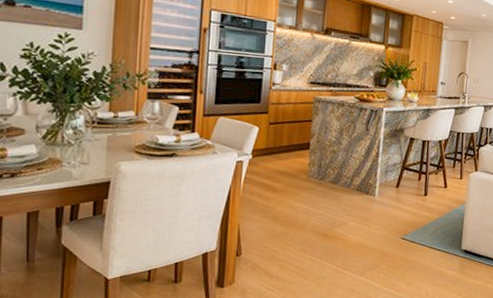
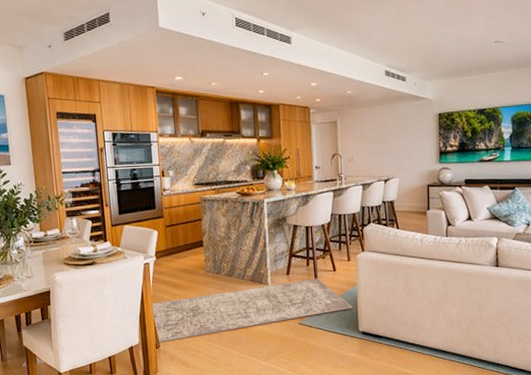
rug: none [54,193,459,270] -> present [22,278,353,367]

